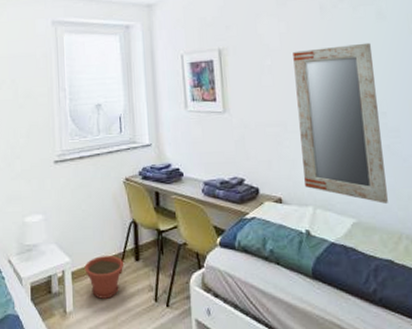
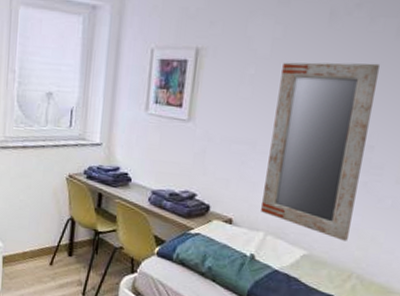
plant pot: present [84,256,124,299] -> none [16,246,57,286]

